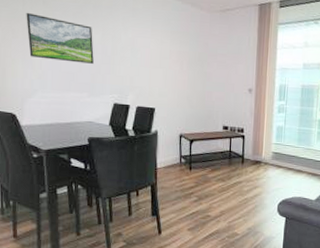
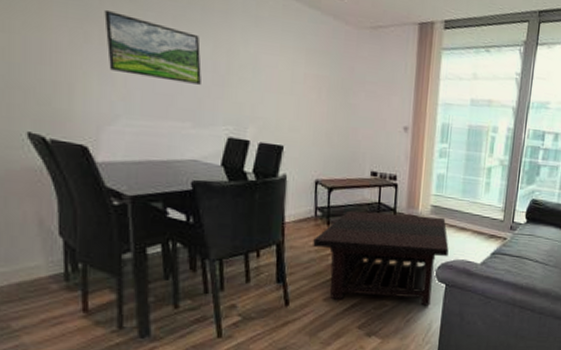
coffee table: none [179,157,288,235] -> present [313,210,449,306]

